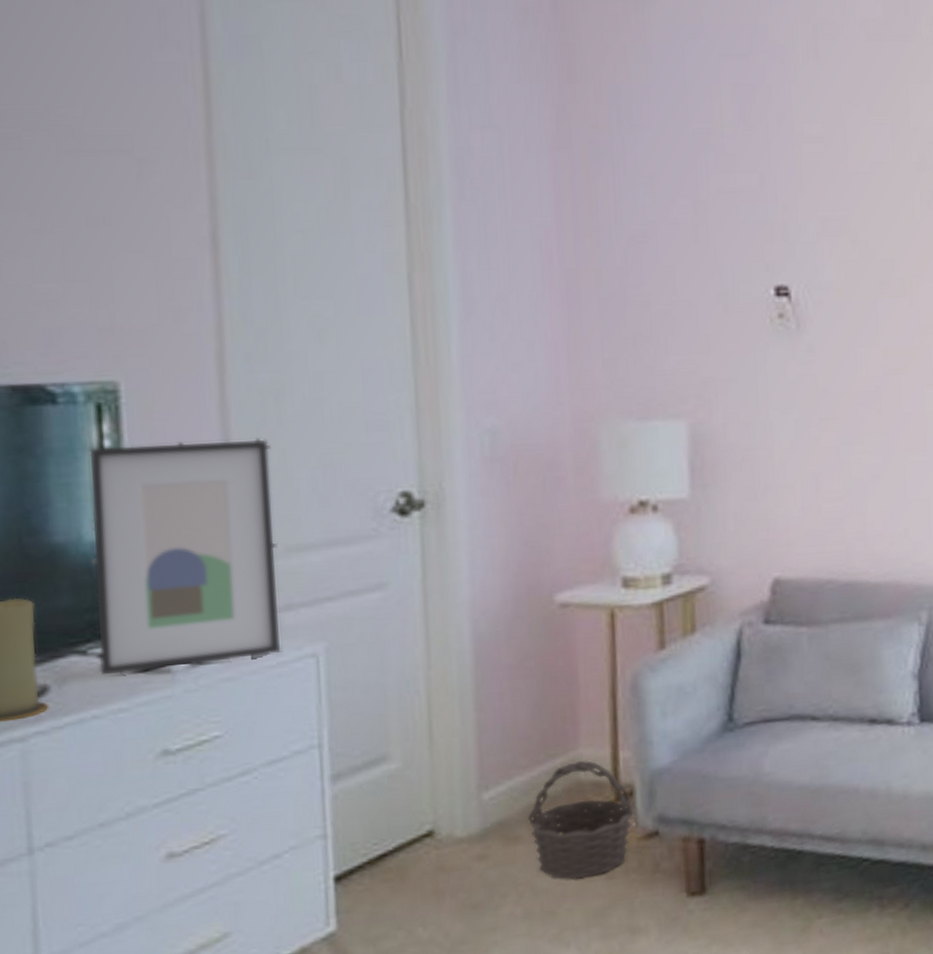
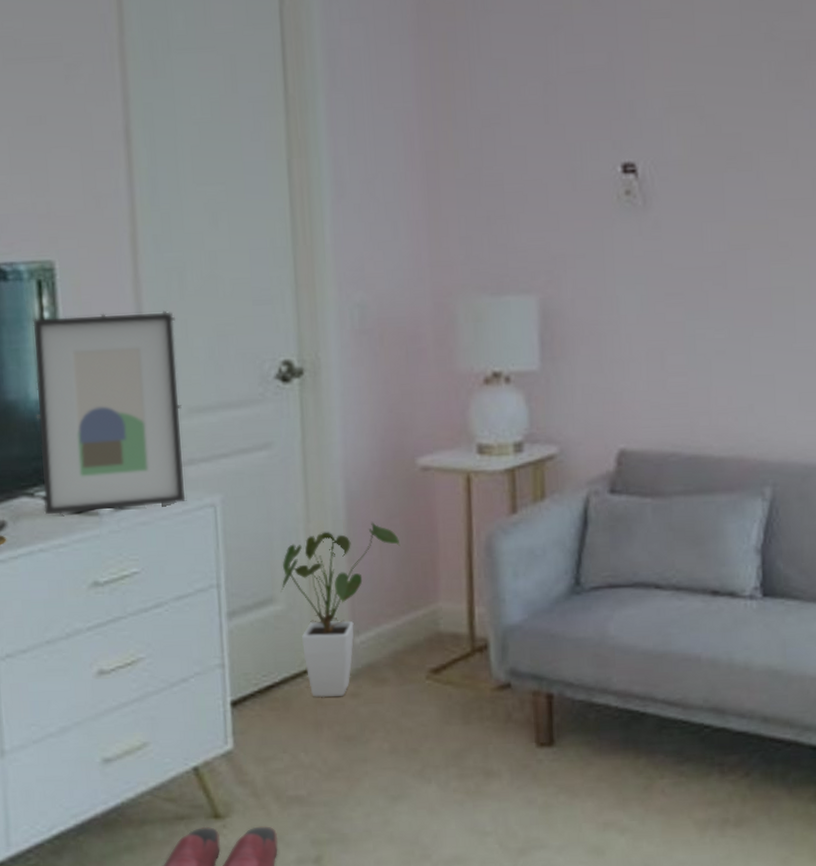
house plant: none [395,665,536,864] -> present [280,521,401,698]
basket: present [528,759,634,879] -> none [394,612,488,722]

